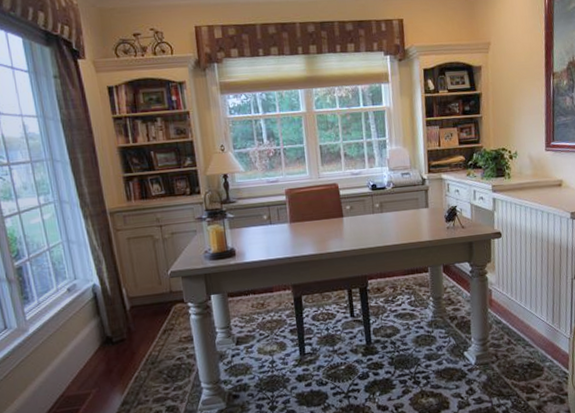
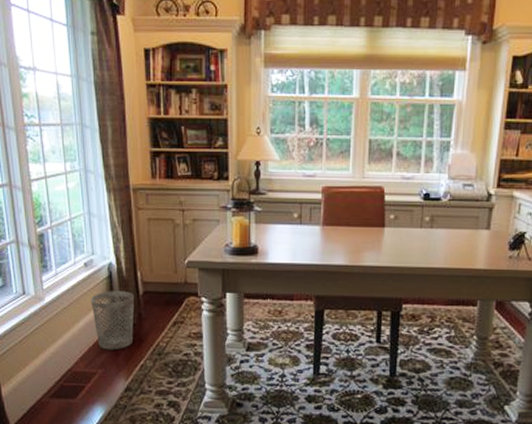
wastebasket: none [77,308,125,369] -> present [90,291,135,350]

